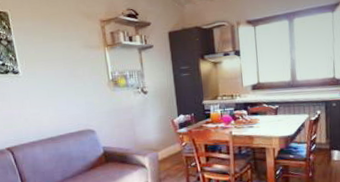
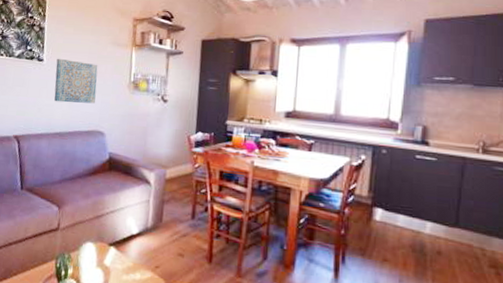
wall art: none [32,68,80,110] -> present [54,58,98,104]

